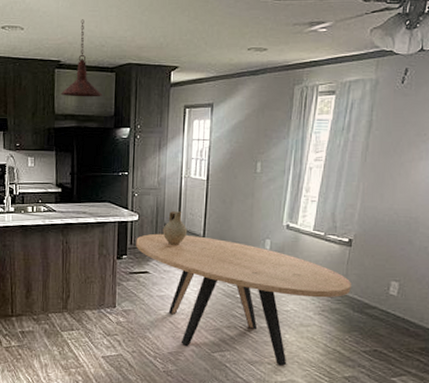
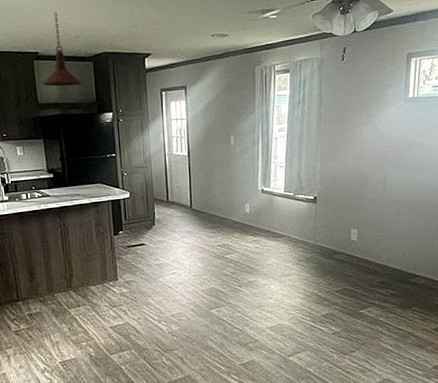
dining table: present [136,233,351,366] -> none [130,206,320,313]
ceramic jug: present [162,211,188,245] -> none [153,186,176,217]

